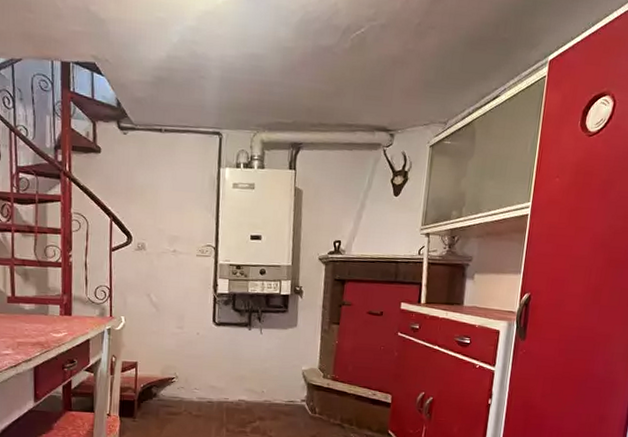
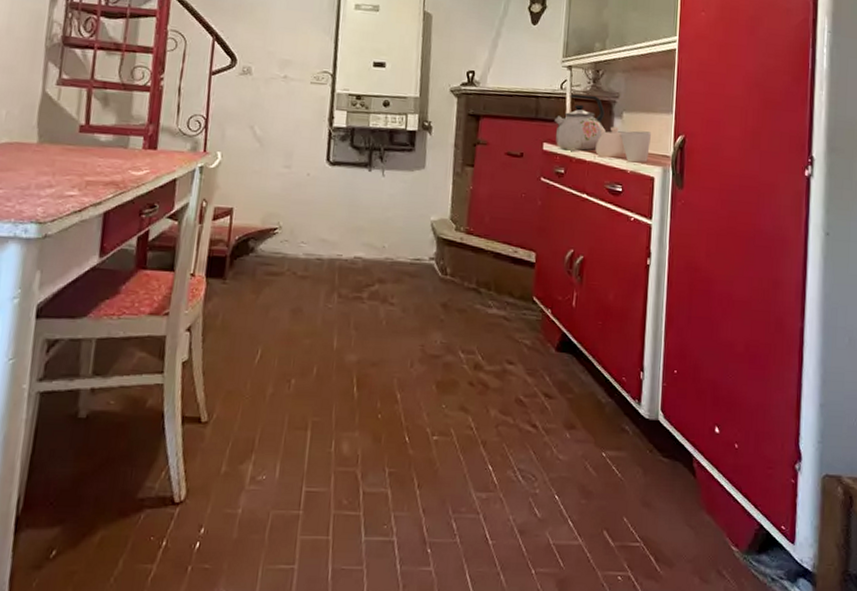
kettle: none [412,259,458,310] -> present [555,94,605,152]
teapot: none [447,287,477,316] -> present [595,126,628,159]
cup: none [471,290,499,319] -> present [620,130,651,163]

